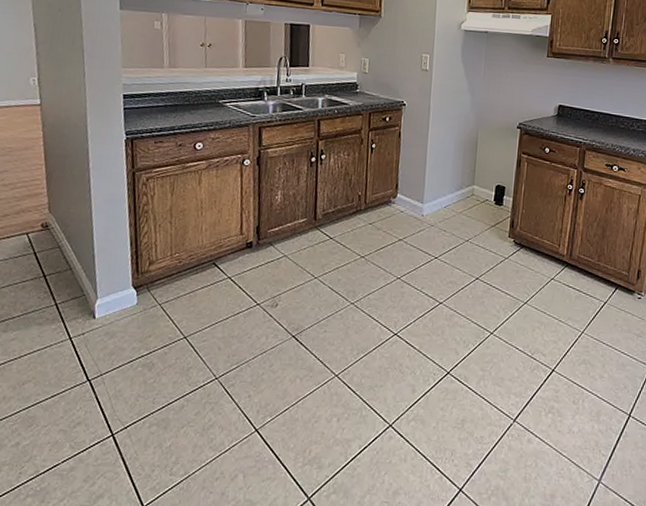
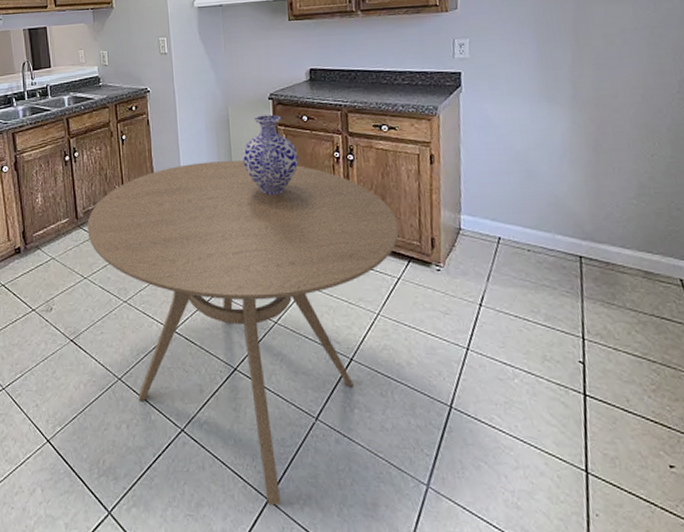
dining table: none [324,179,613,495] -> present [87,161,399,506]
vase: none [484,142,536,217] -> present [243,114,299,194]

